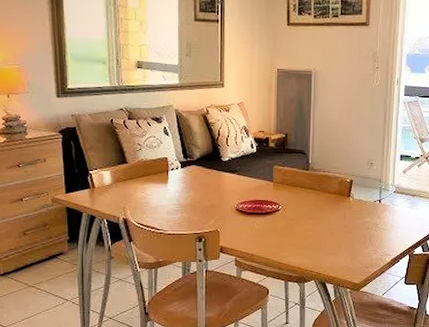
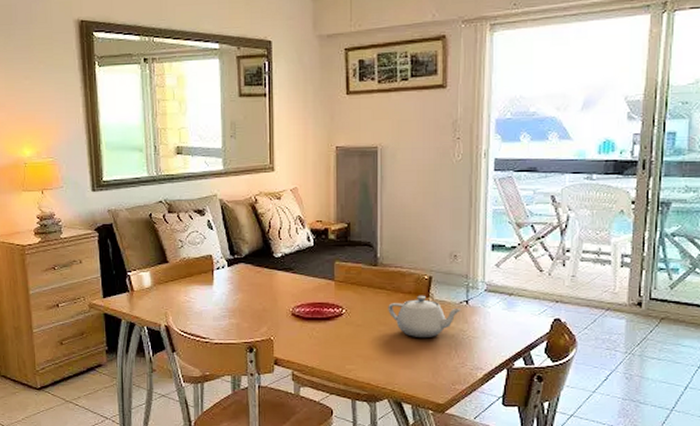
teapot: none [316,195,376,230] -> present [388,295,462,338]

